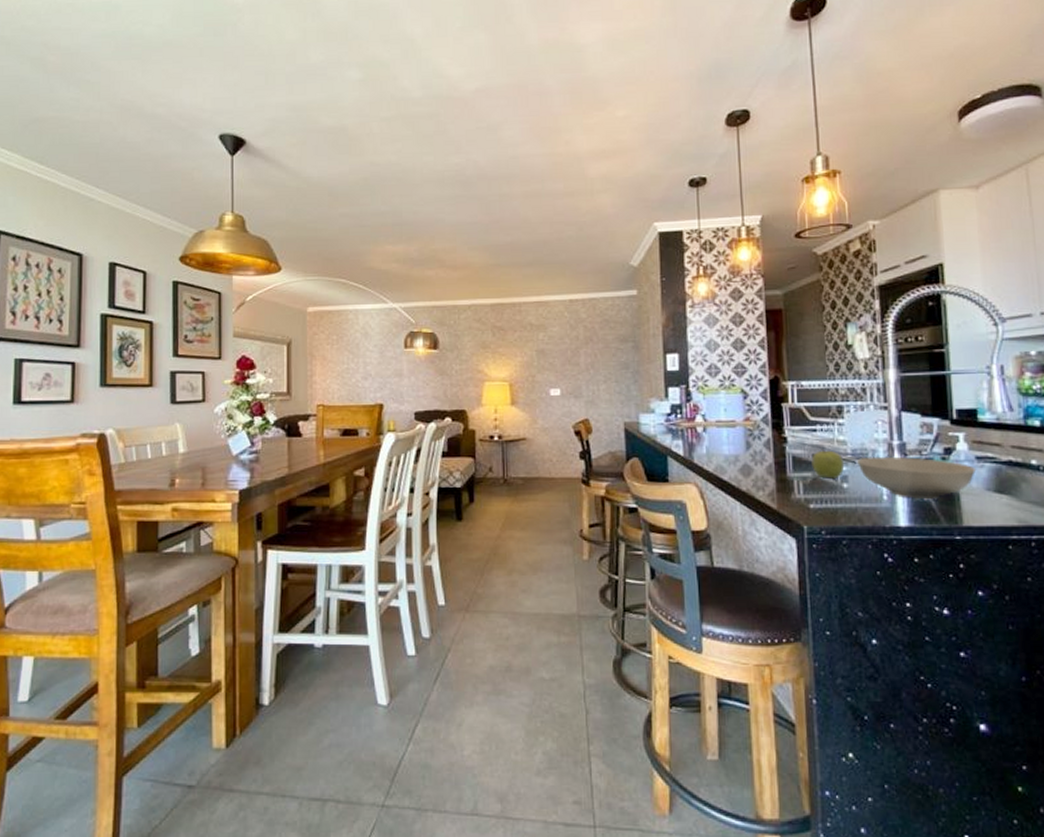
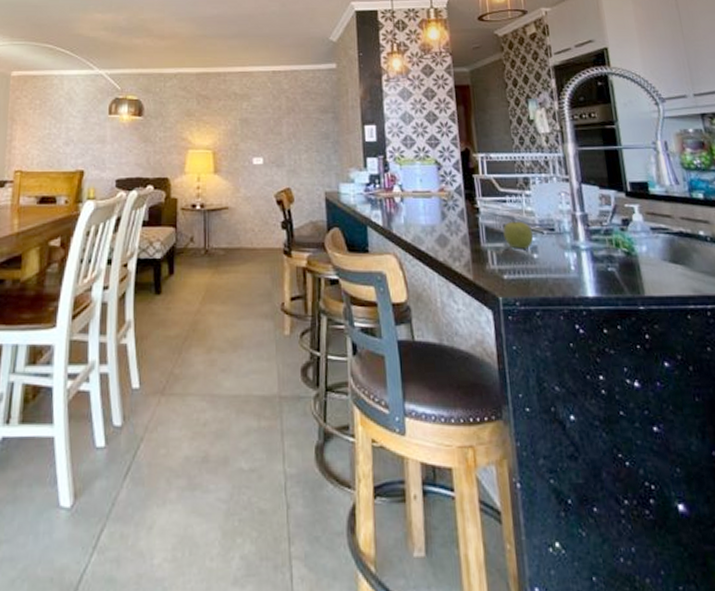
bowl: present [857,456,977,499] -> none [545,227,653,269]

